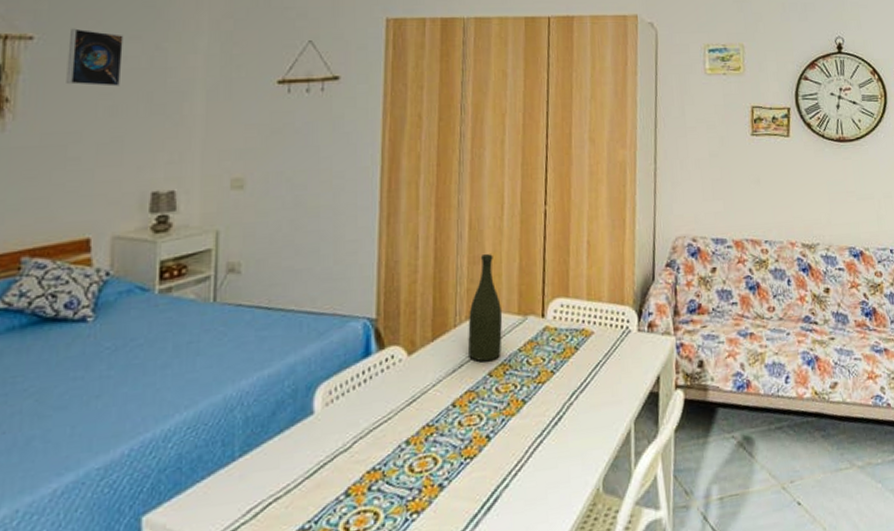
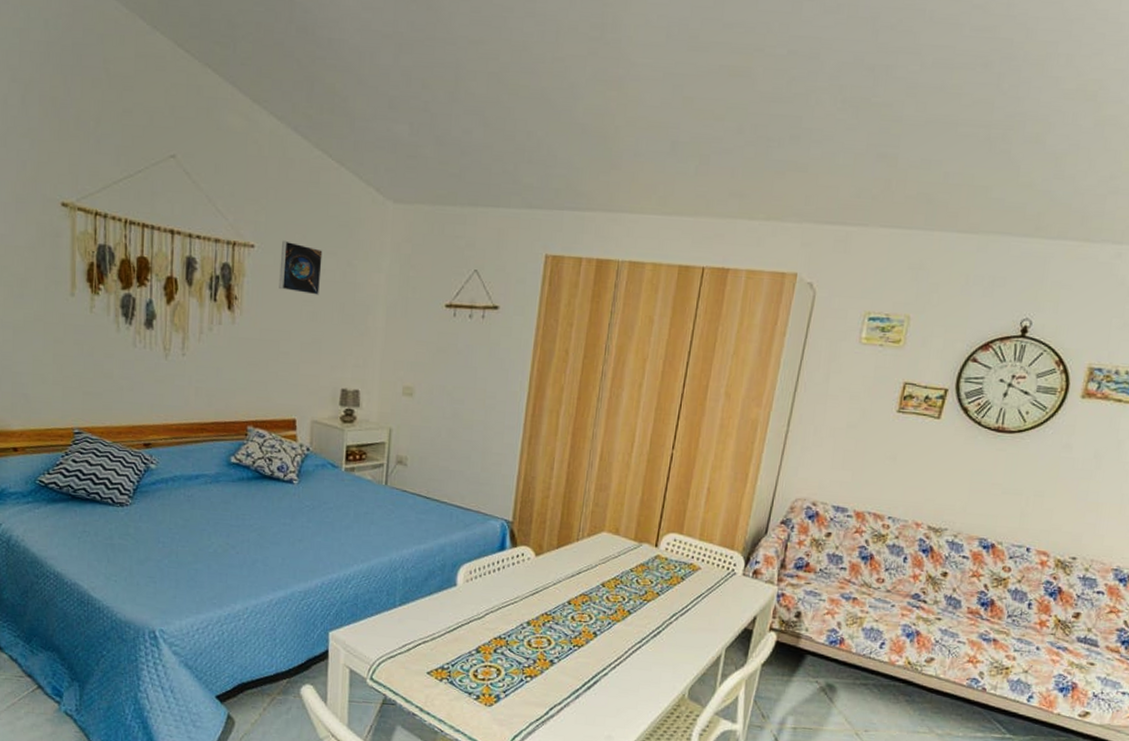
bottle: present [468,254,503,362] -> none [586,484,621,574]

